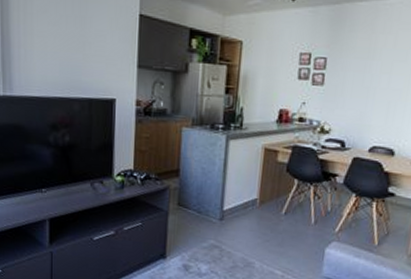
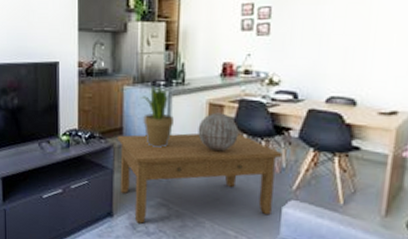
coffee table: none [173,177,329,265] -> present [117,133,283,224]
potted plant: none [199,129,230,191] -> present [141,86,174,148]
decorative sphere: none [252,157,291,195] -> present [198,112,239,152]

